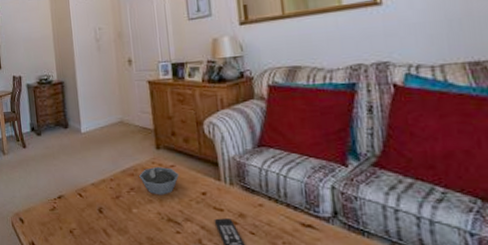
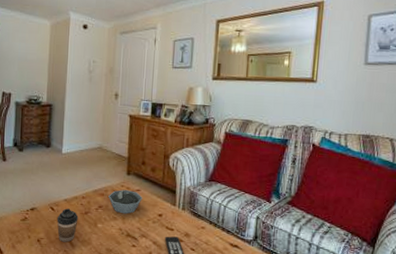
coffee cup: none [86,194,110,232] -> present [57,208,79,242]

